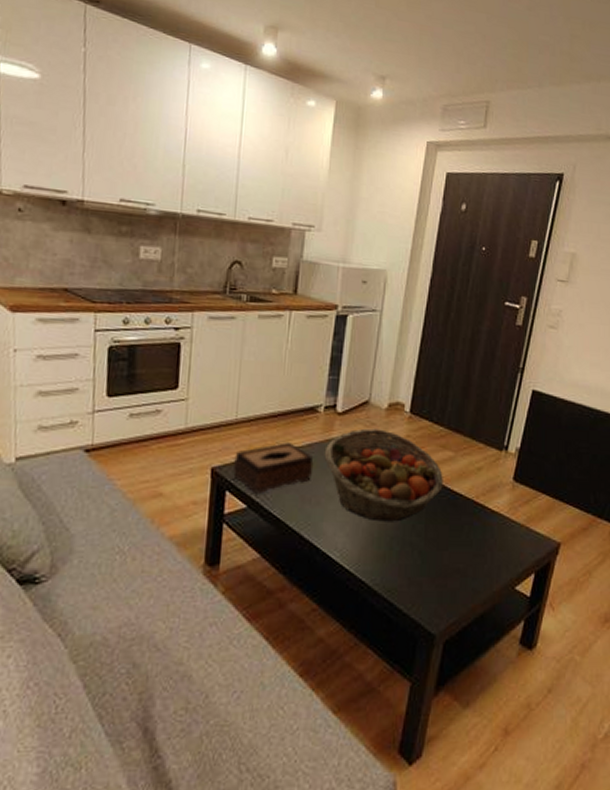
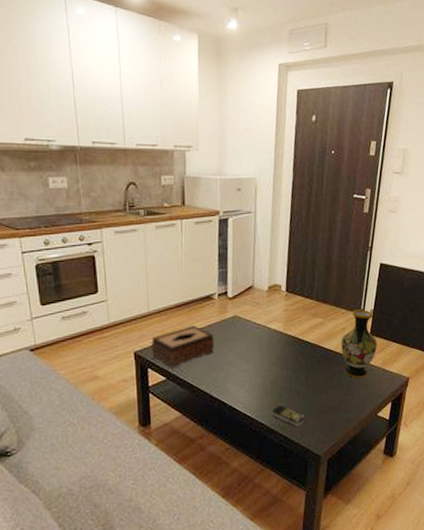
fruit basket: present [324,428,443,522] -> none [222,307,317,378]
remote control: none [376,559,420,591] -> present [271,404,306,426]
vase: none [474,445,521,536] -> present [341,309,377,378]

